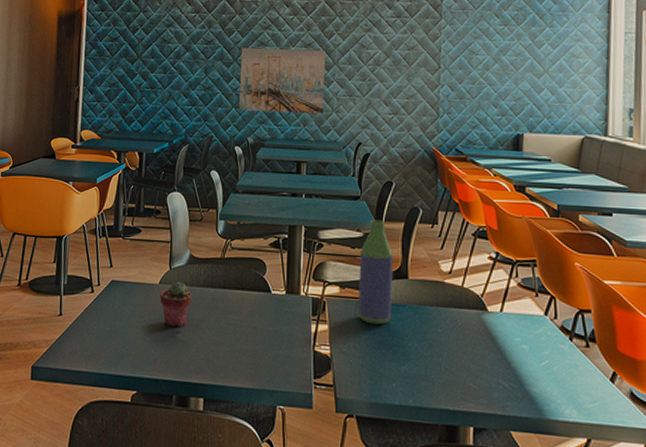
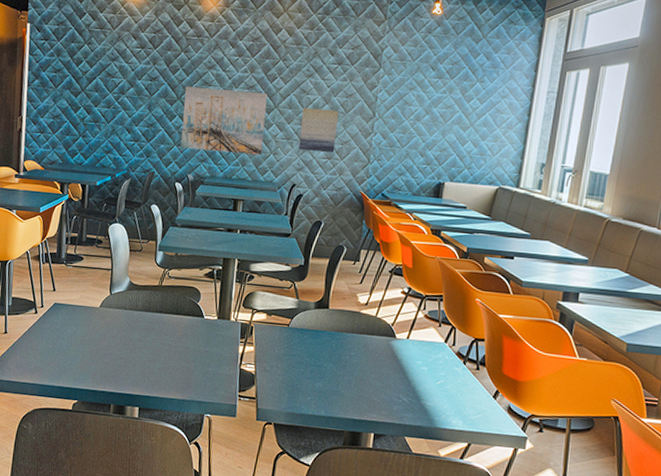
potted succulent: present [160,281,192,328] -> none [100,305,131,346]
bottle: present [358,219,394,325] -> none [282,255,317,348]
wall art: none [362,63,402,108] -> present [298,108,339,153]

